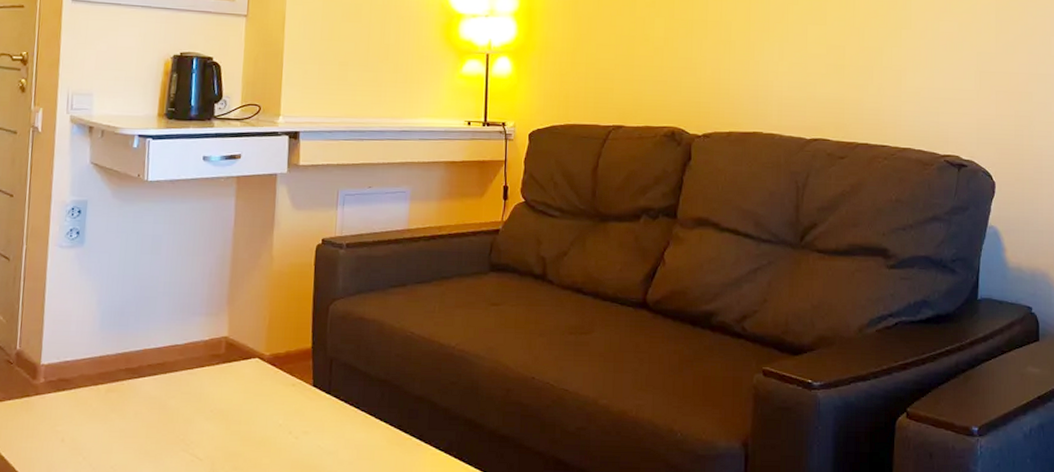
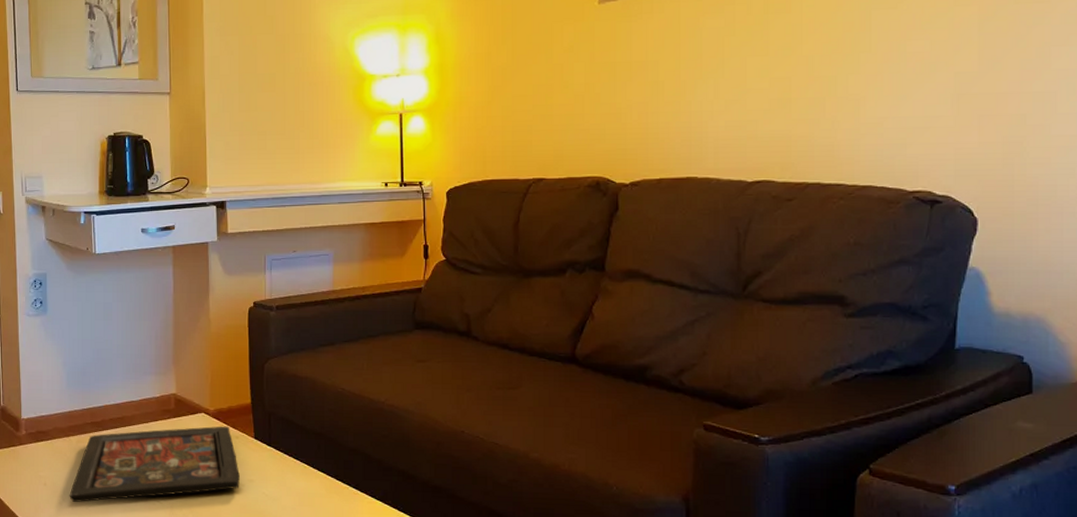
decorative tray: none [91,372,294,461] -> present [69,426,240,502]

